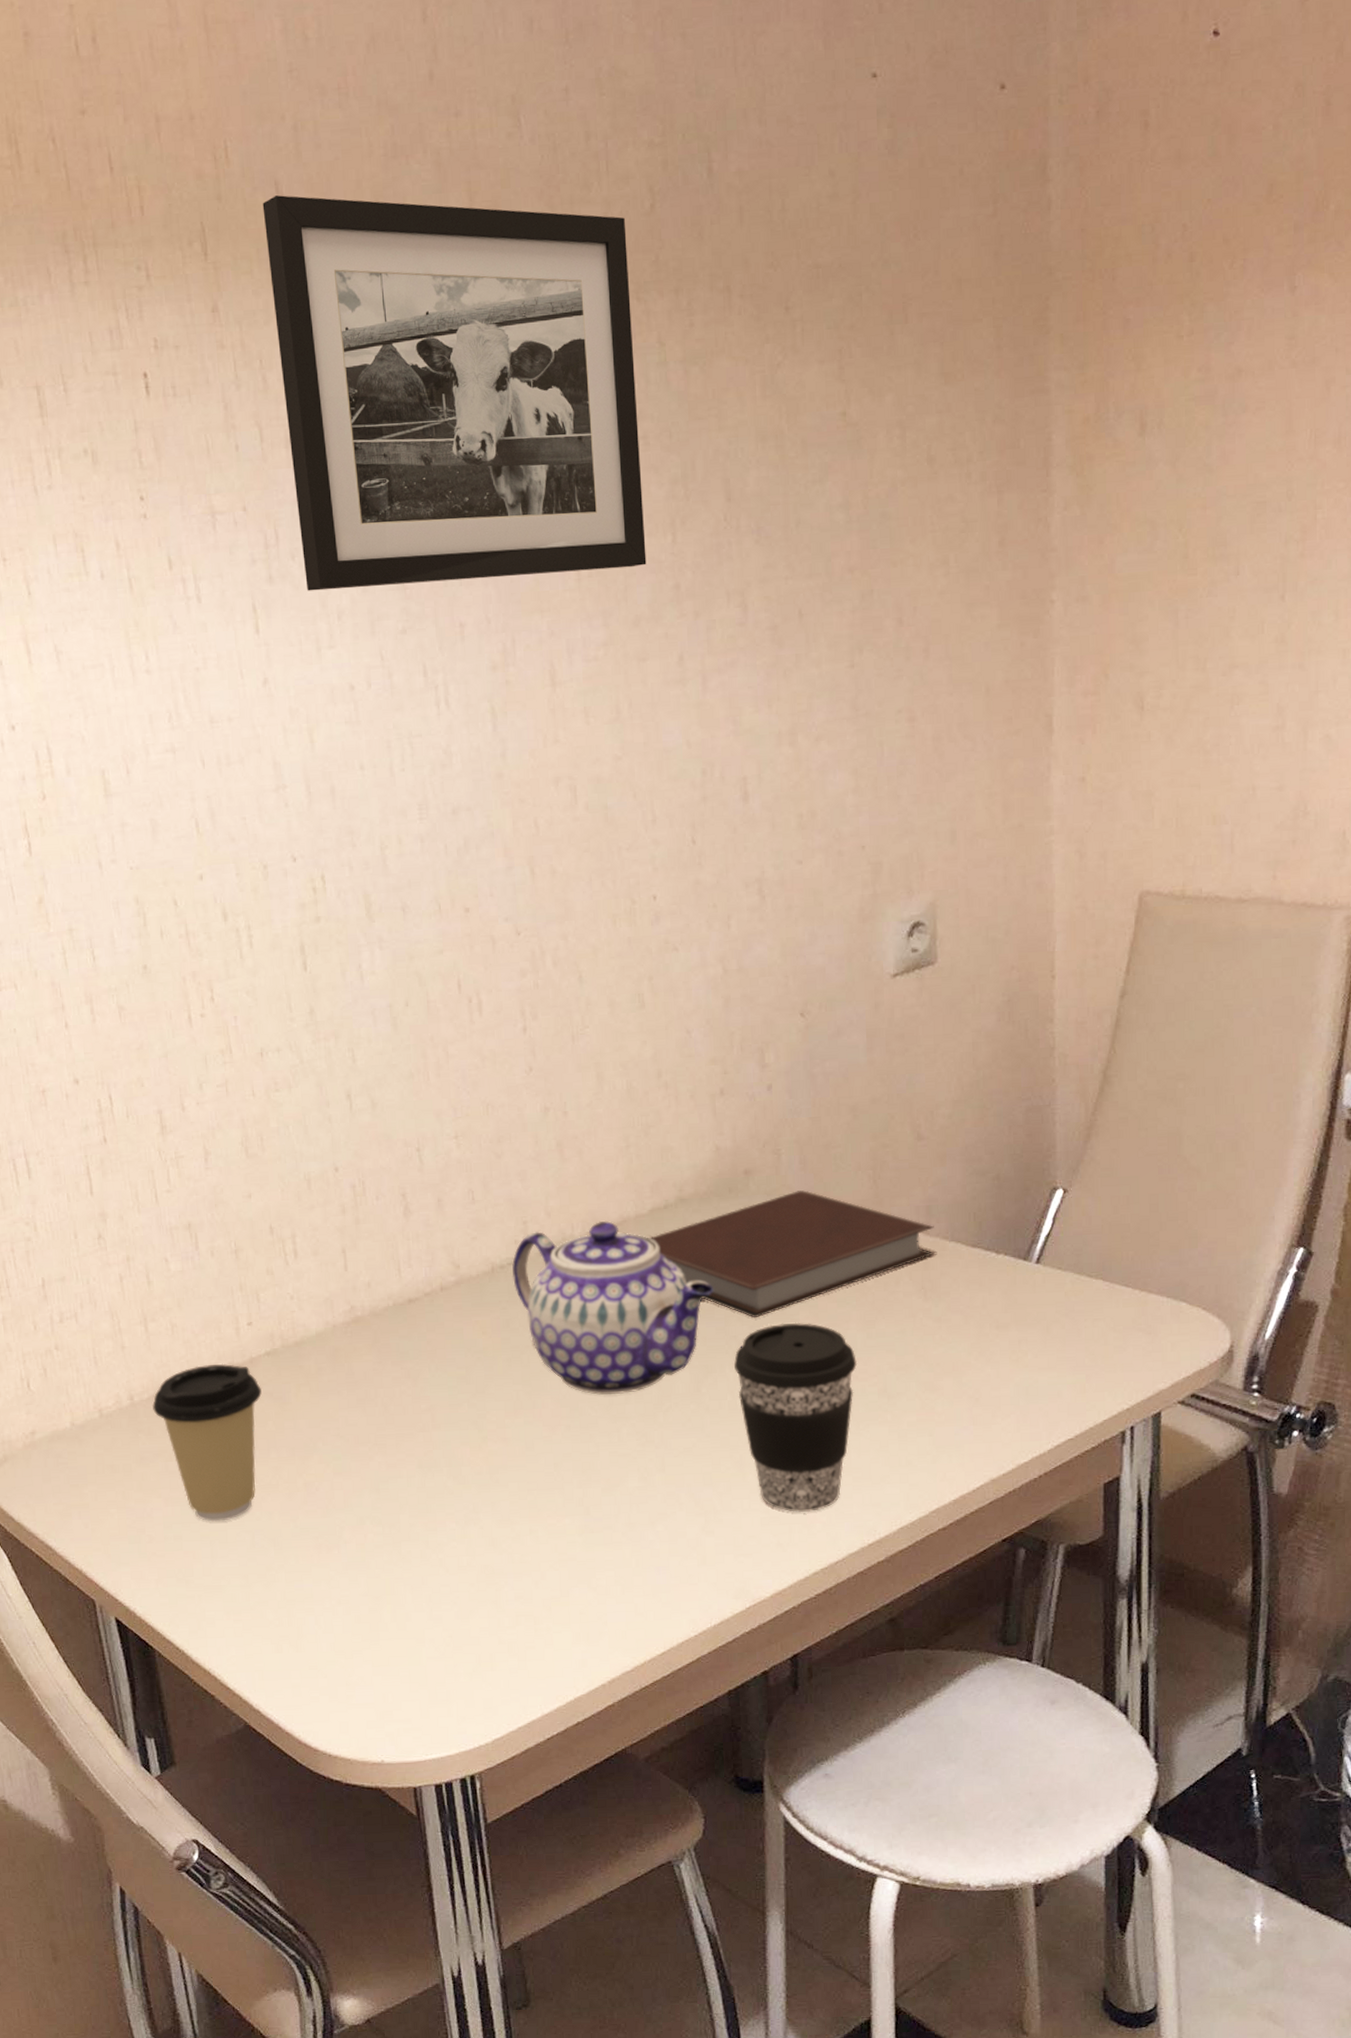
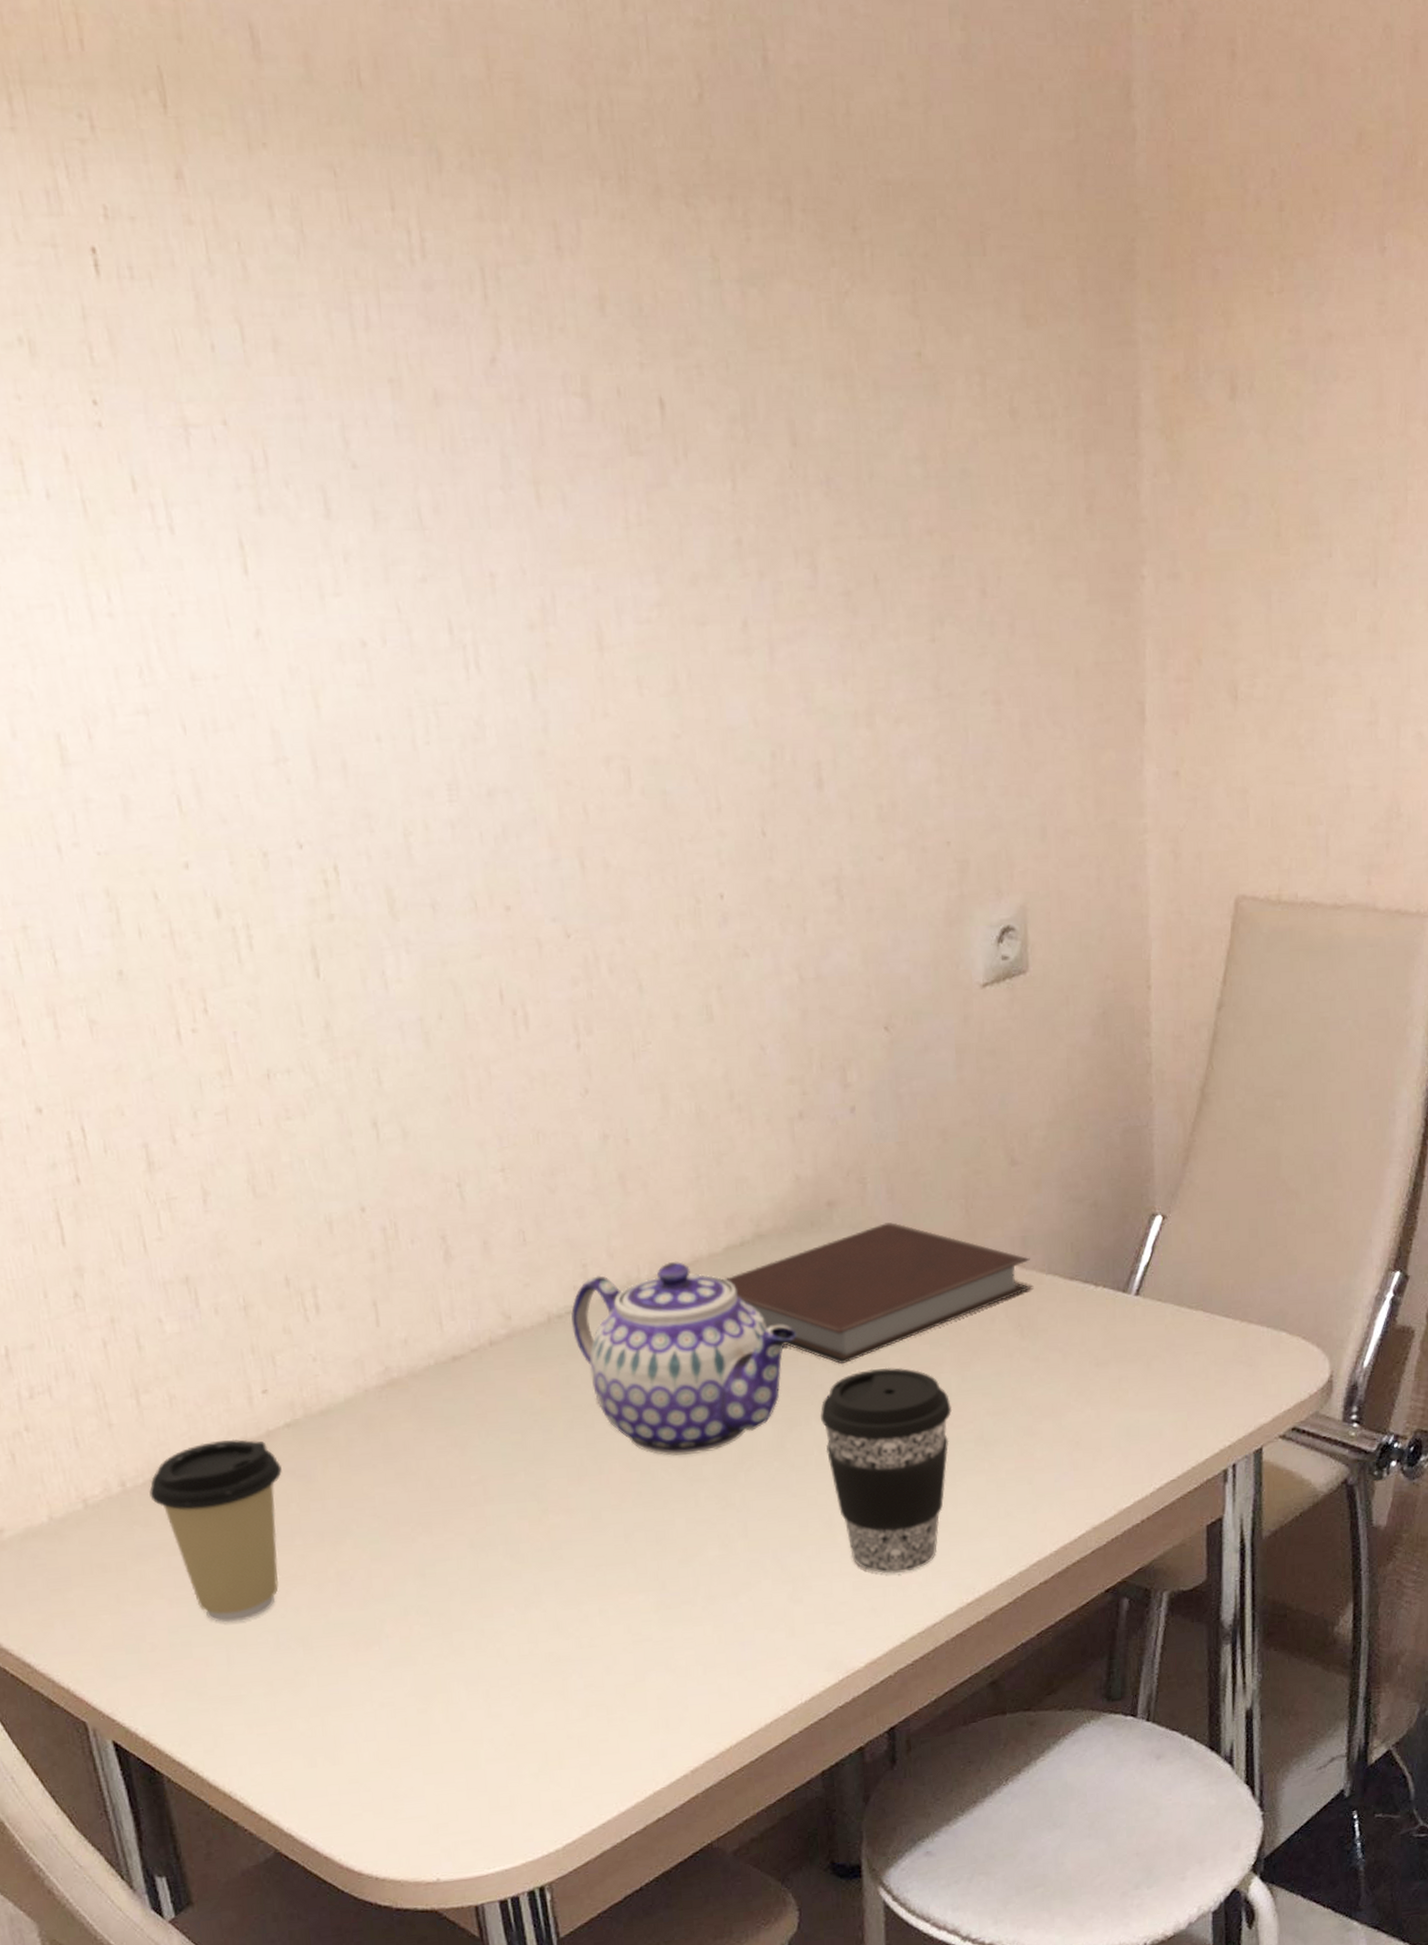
picture frame: present [262,195,647,591] -> none [234,41,704,527]

